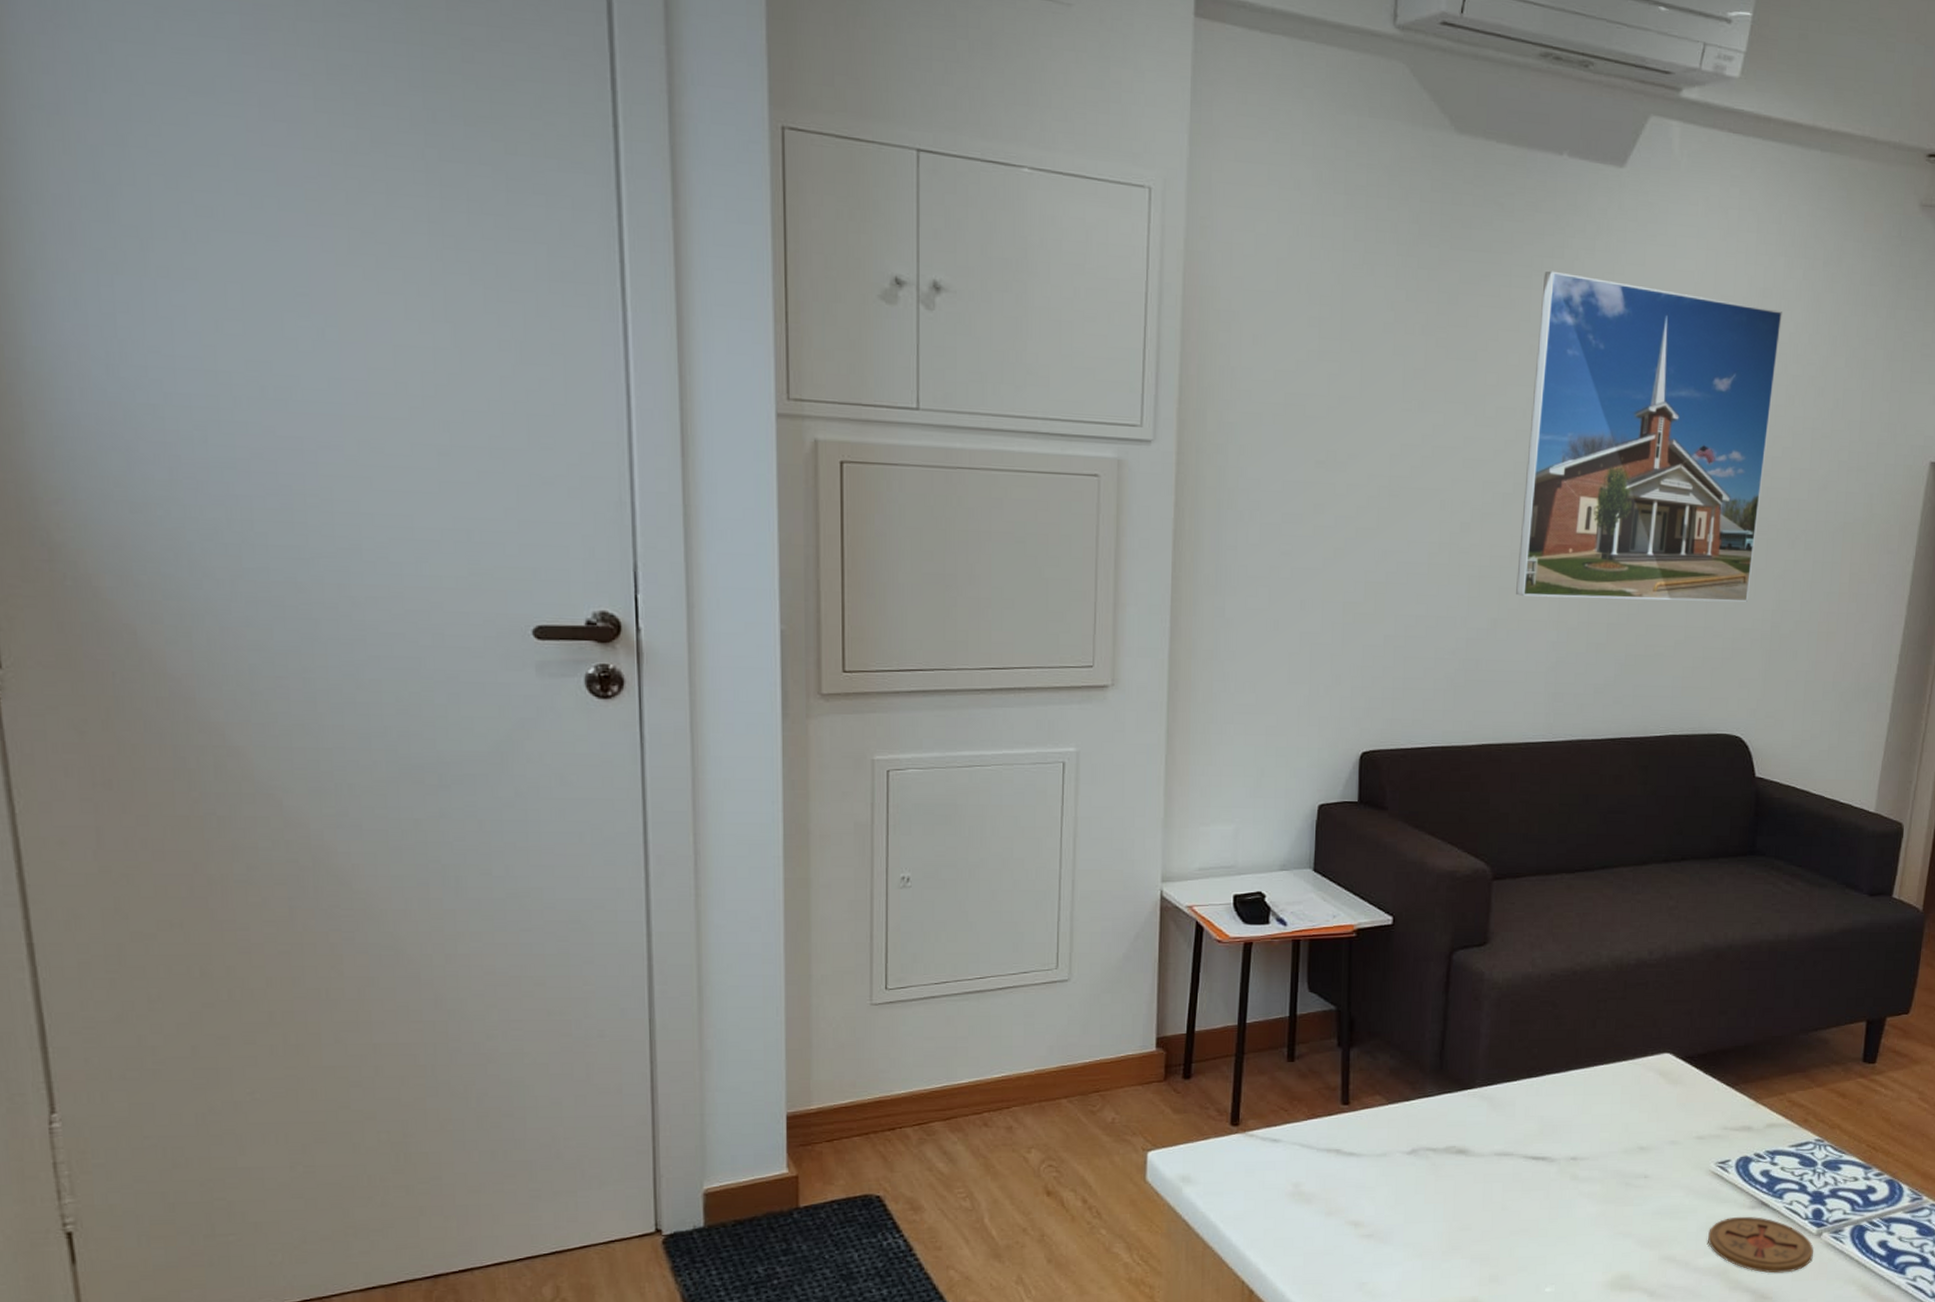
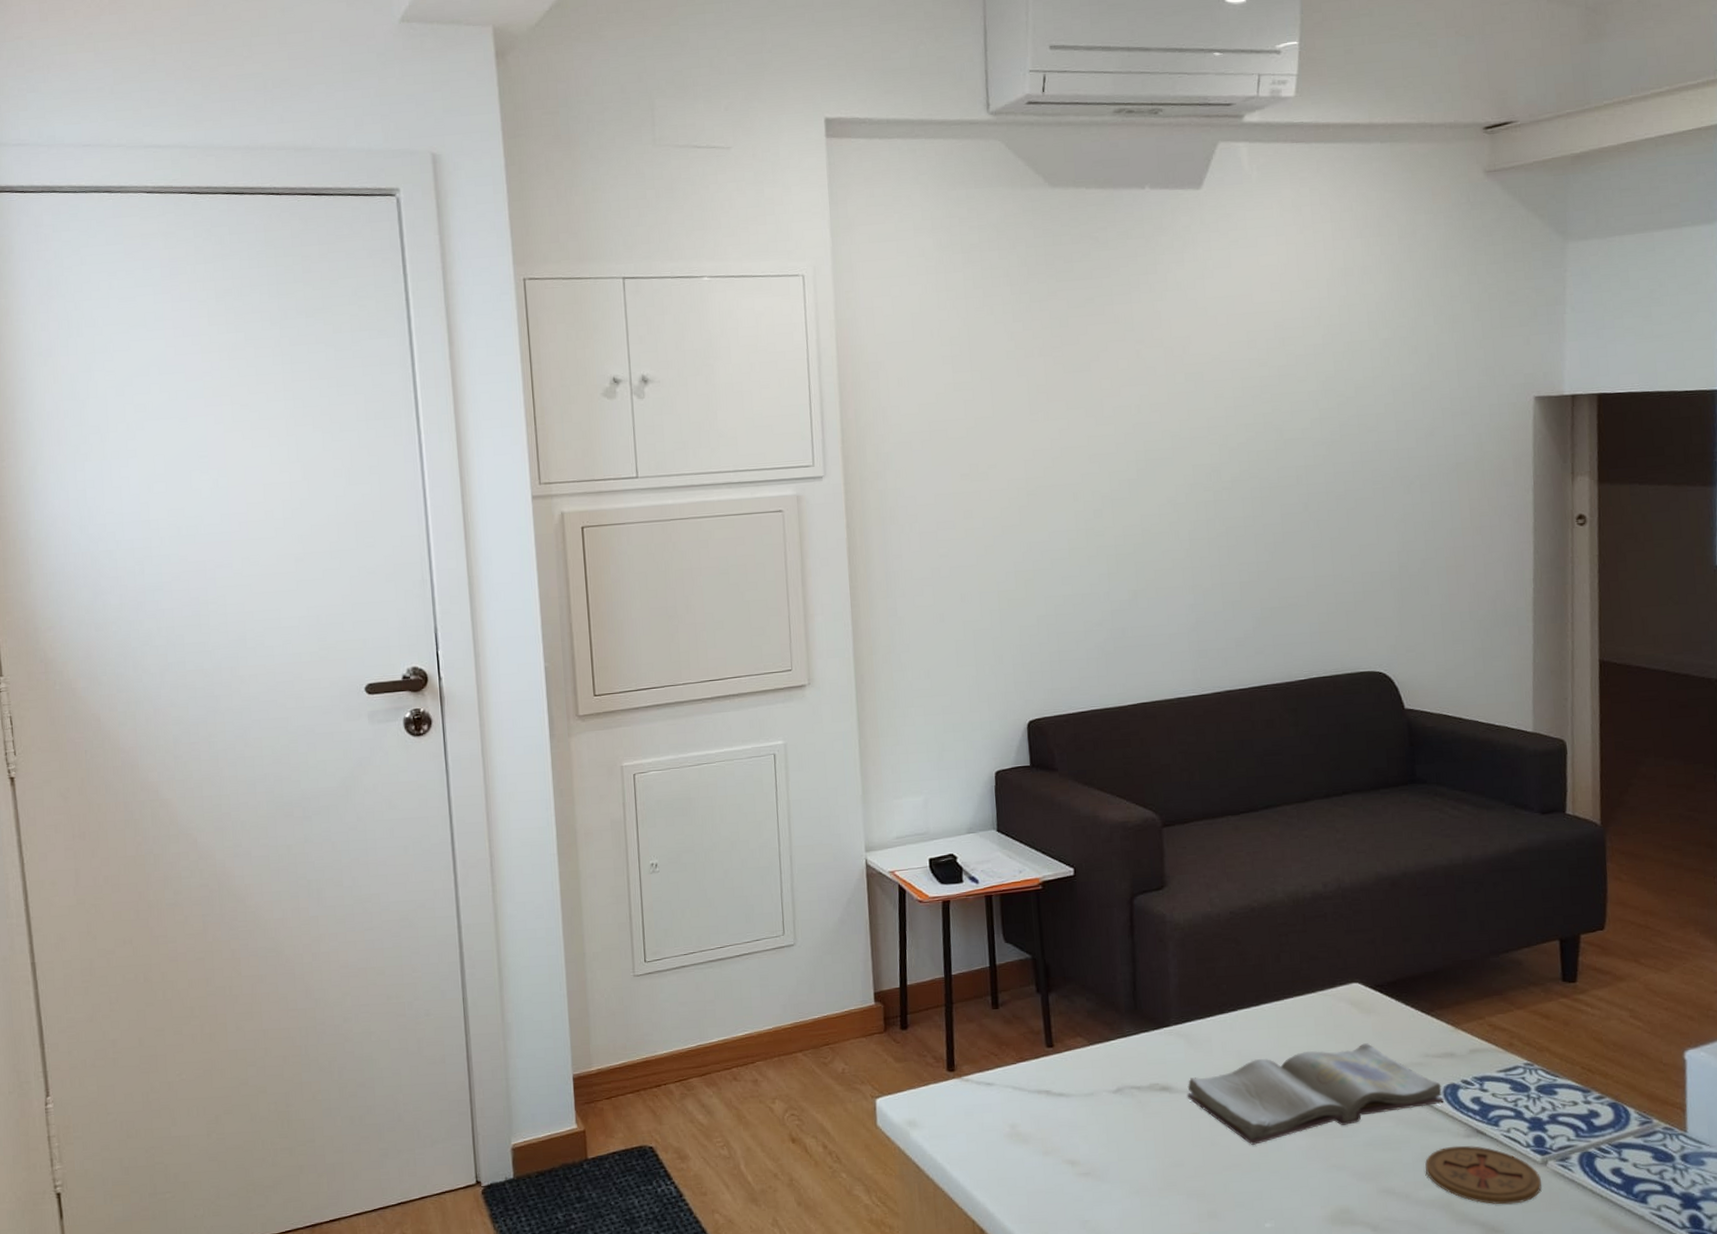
diary: none [1483,1114,1735,1211] -> present [1187,1043,1444,1145]
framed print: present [1516,271,1782,603] -> none [1141,284,1373,567]

